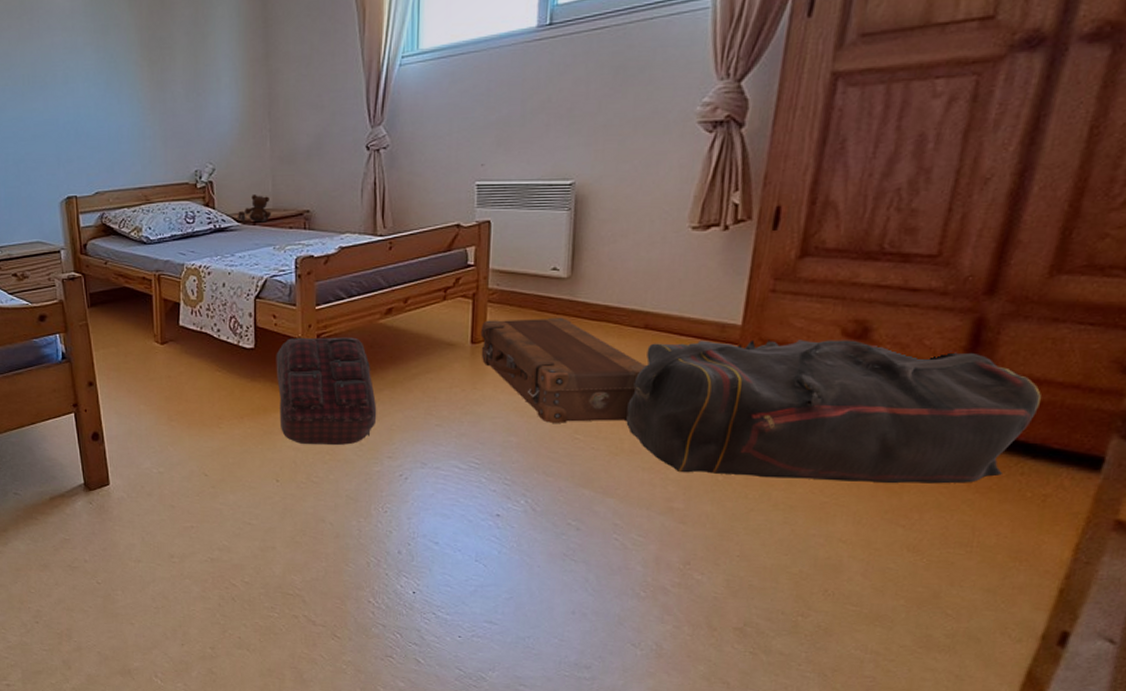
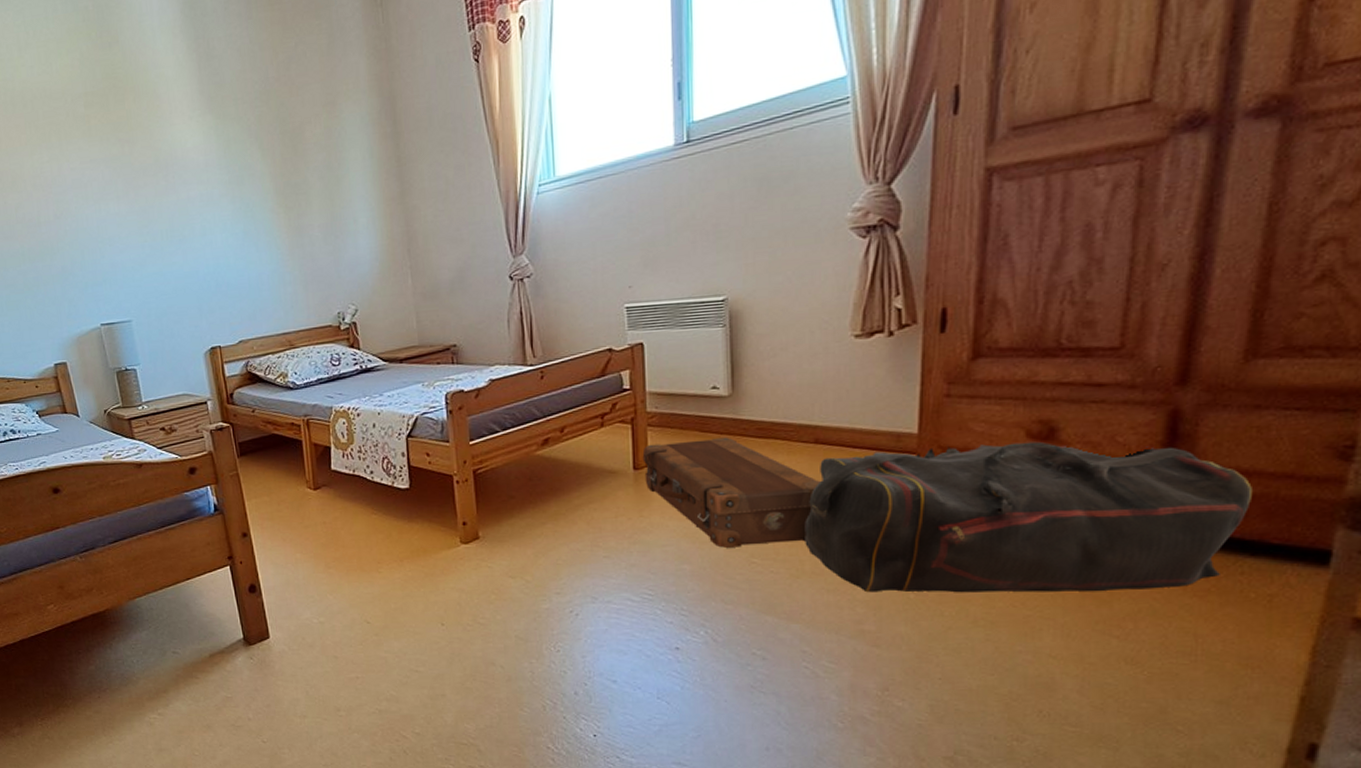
teddy bear: present [238,195,272,223] -> none [383,332,419,361]
backpack: present [276,337,377,446] -> none [432,471,542,585]

